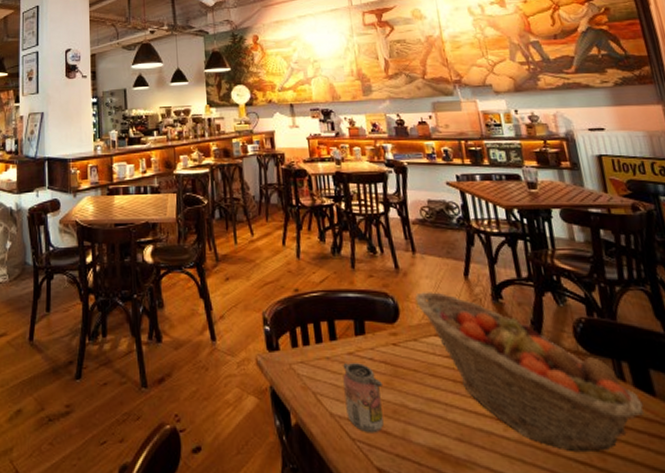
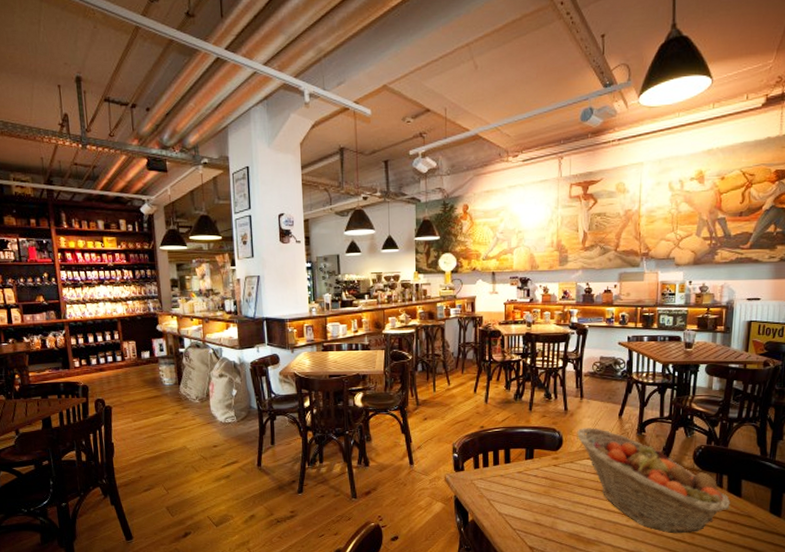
beverage can: present [343,363,384,433] -> none [512,479,541,525]

